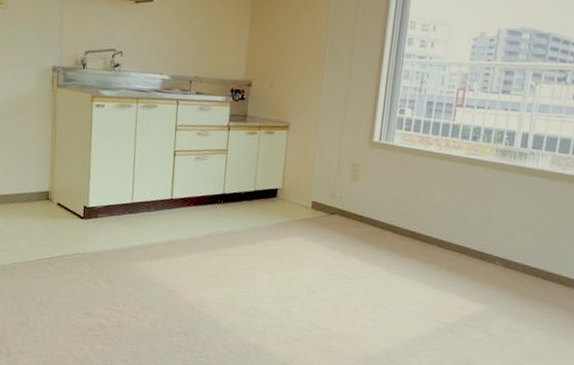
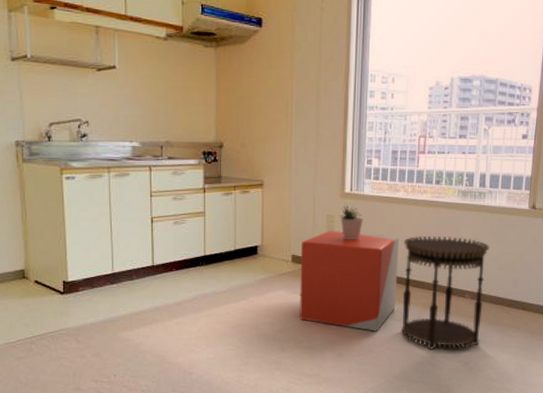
stool: none [315,179,428,290] -> present [299,231,400,332]
potted plant: none [366,153,390,192] -> present [340,204,363,240]
side table: none [421,193,527,319] -> present [400,236,489,350]

